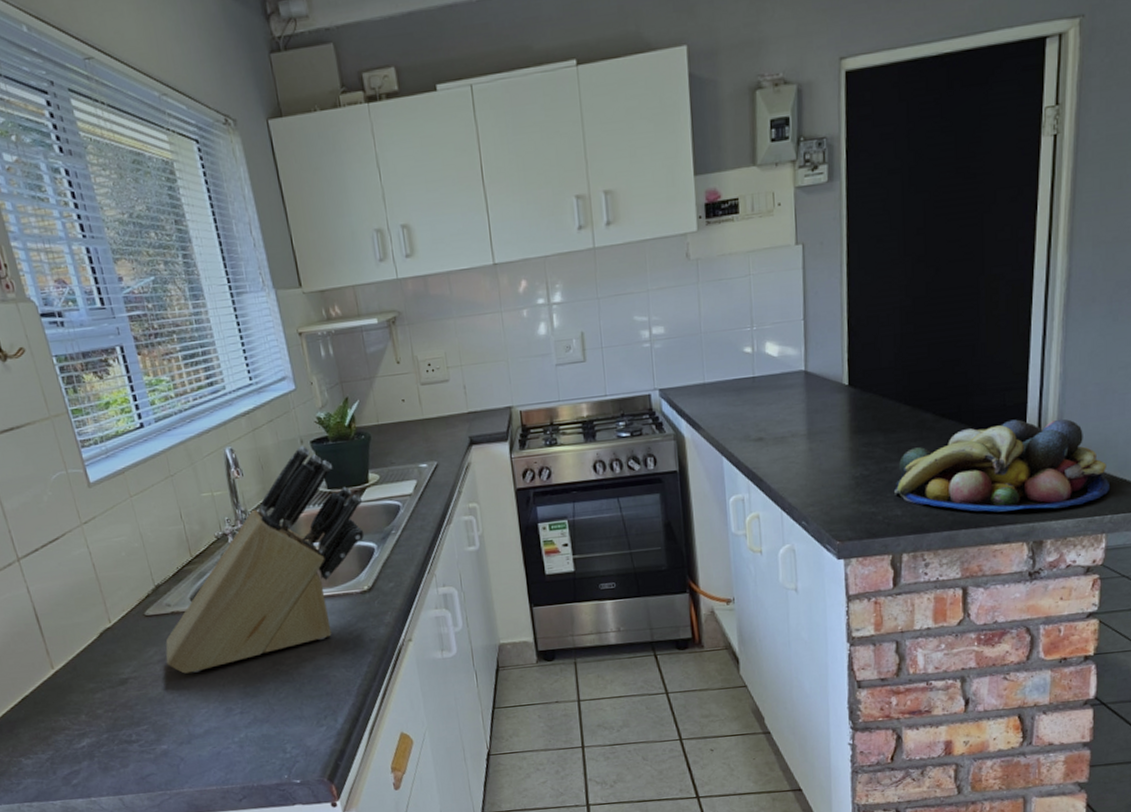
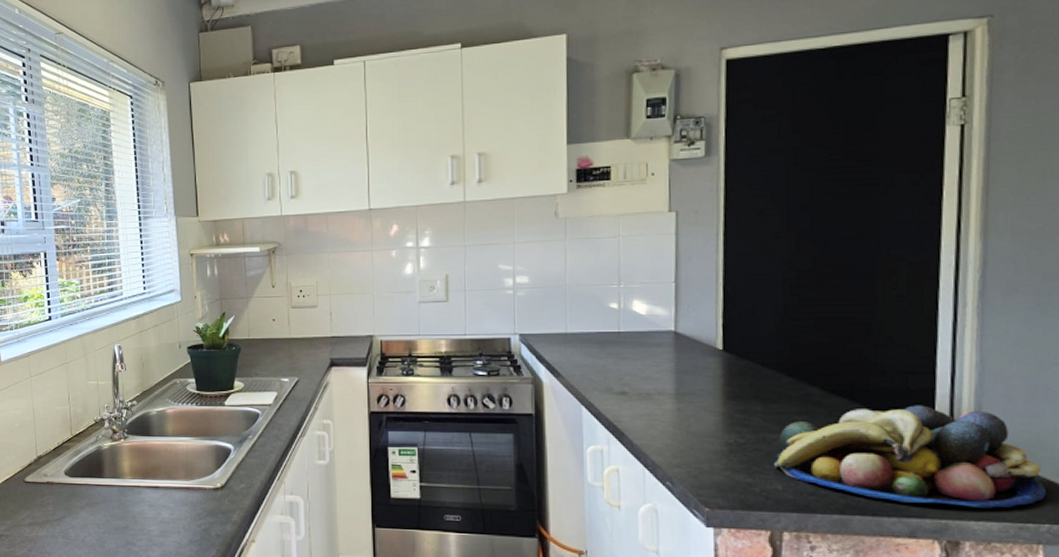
knife block: present [165,445,364,674] -> none [35,350,225,540]

